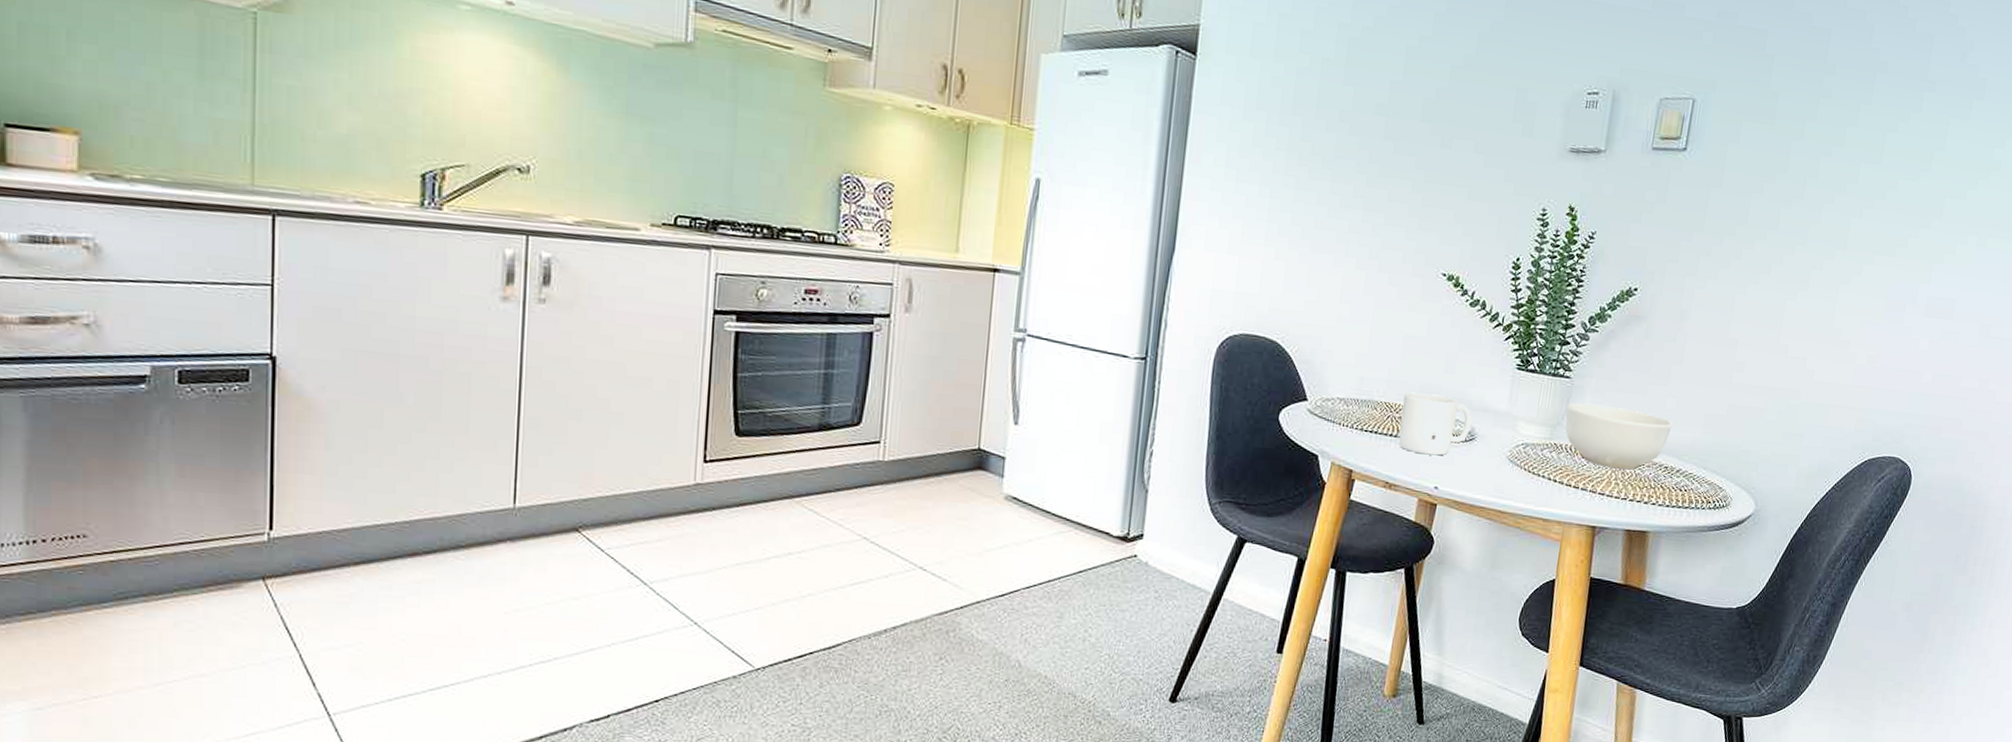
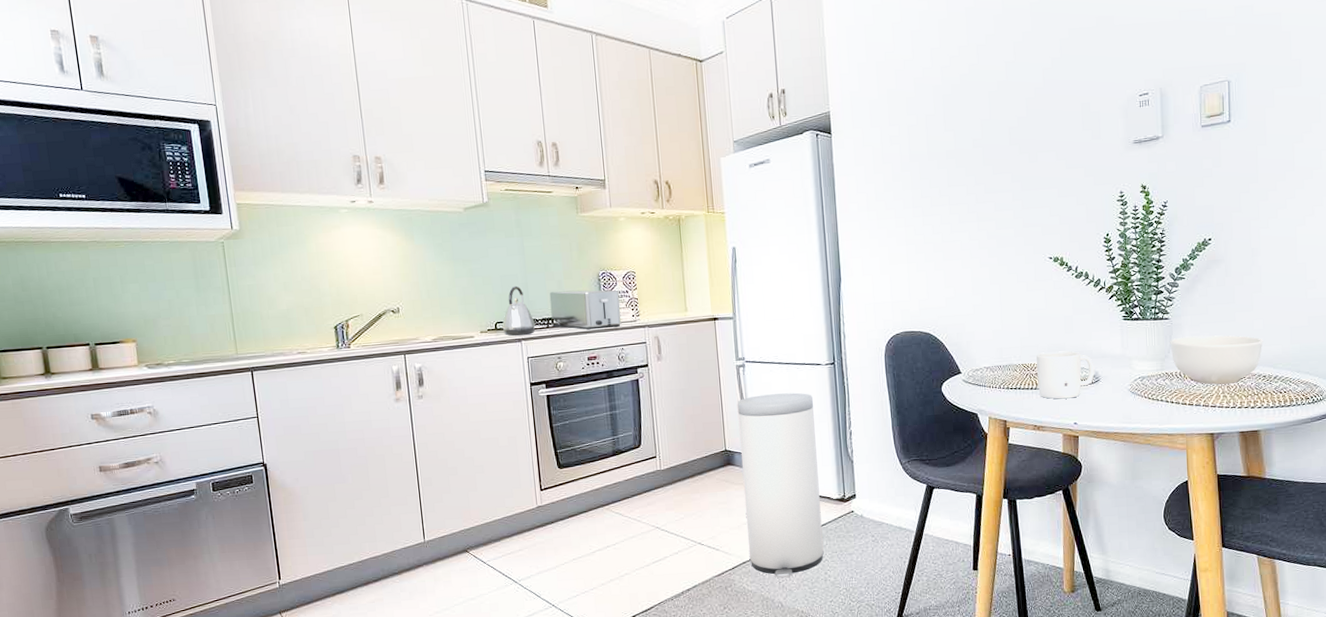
kettle: none [684,169,736,243] -> present [501,285,535,337]
toaster: none [760,188,866,257] -> present [549,290,622,330]
pedal bin: none [986,383,1110,629] -> present [737,392,824,578]

